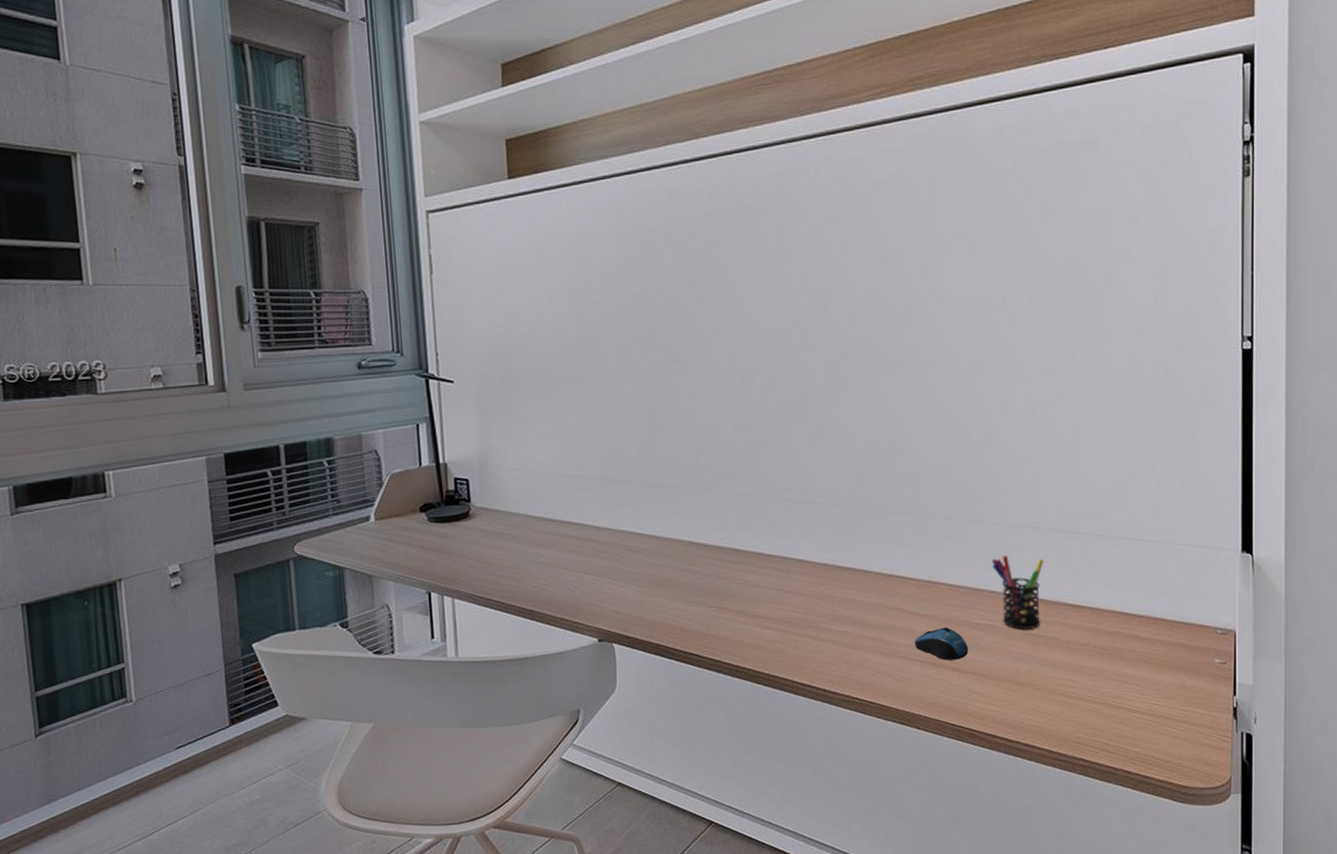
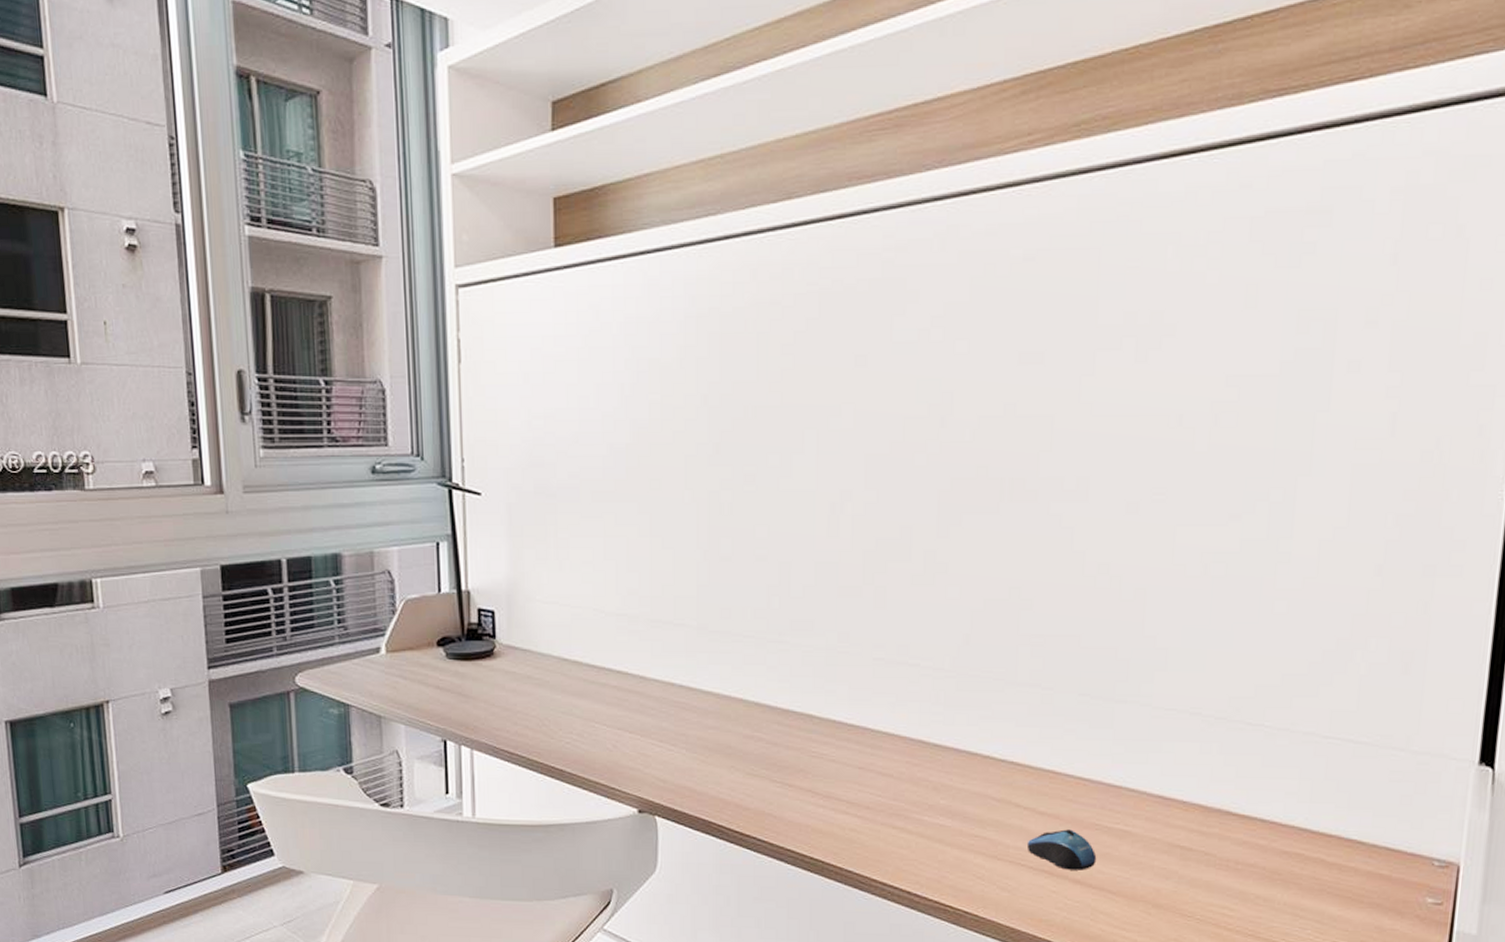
pen holder: present [991,555,1044,629] -> none [1135,746,1205,840]

